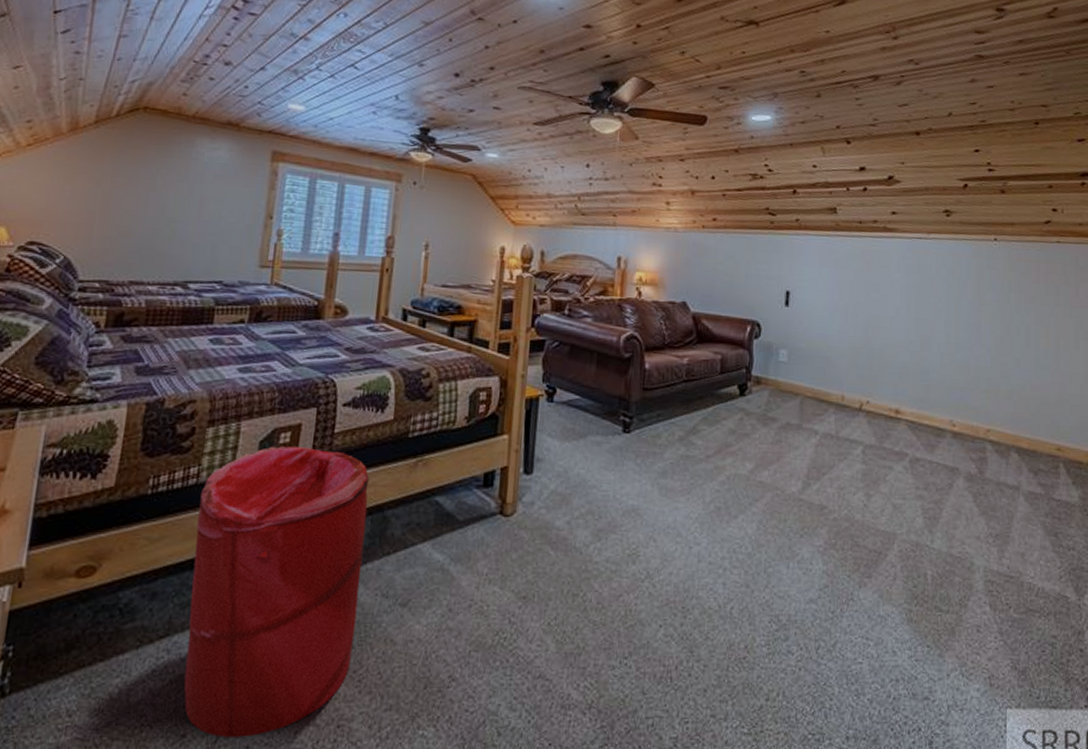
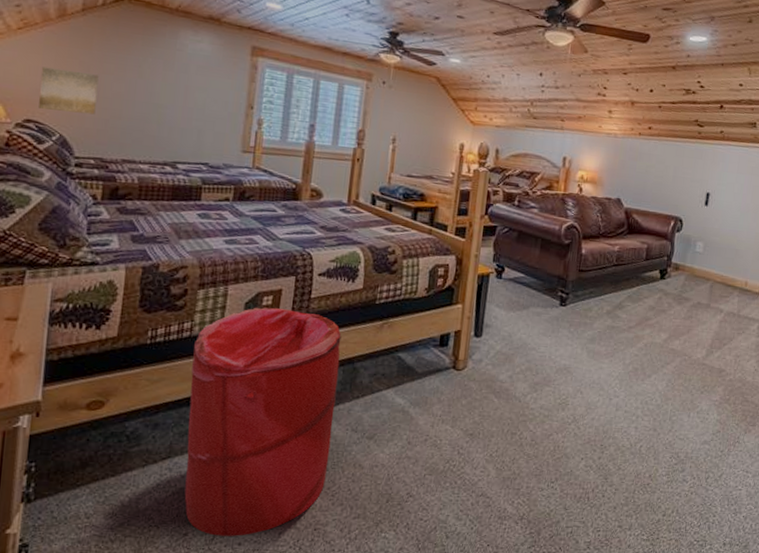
wall art: none [42,184,109,233] -> present [37,67,99,115]

